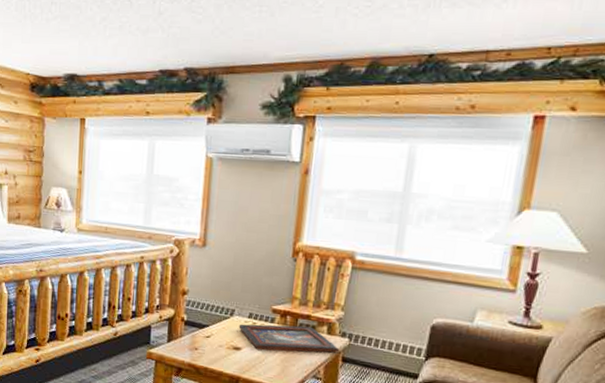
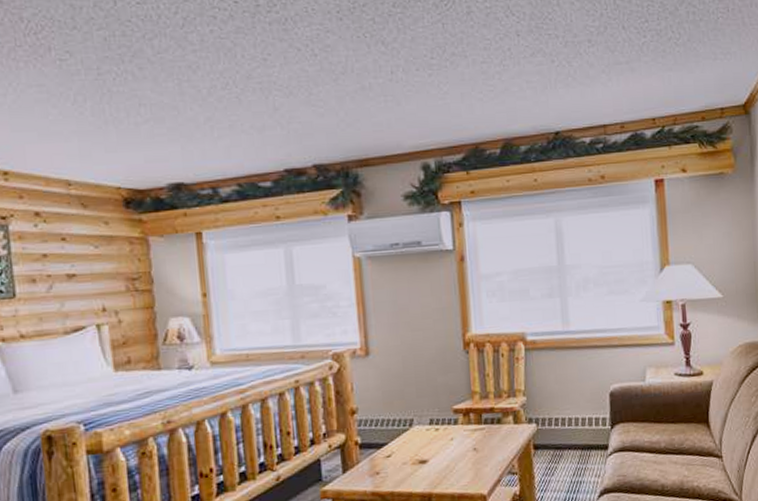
decorative tray: present [238,324,340,353] -> none [420,419,529,458]

